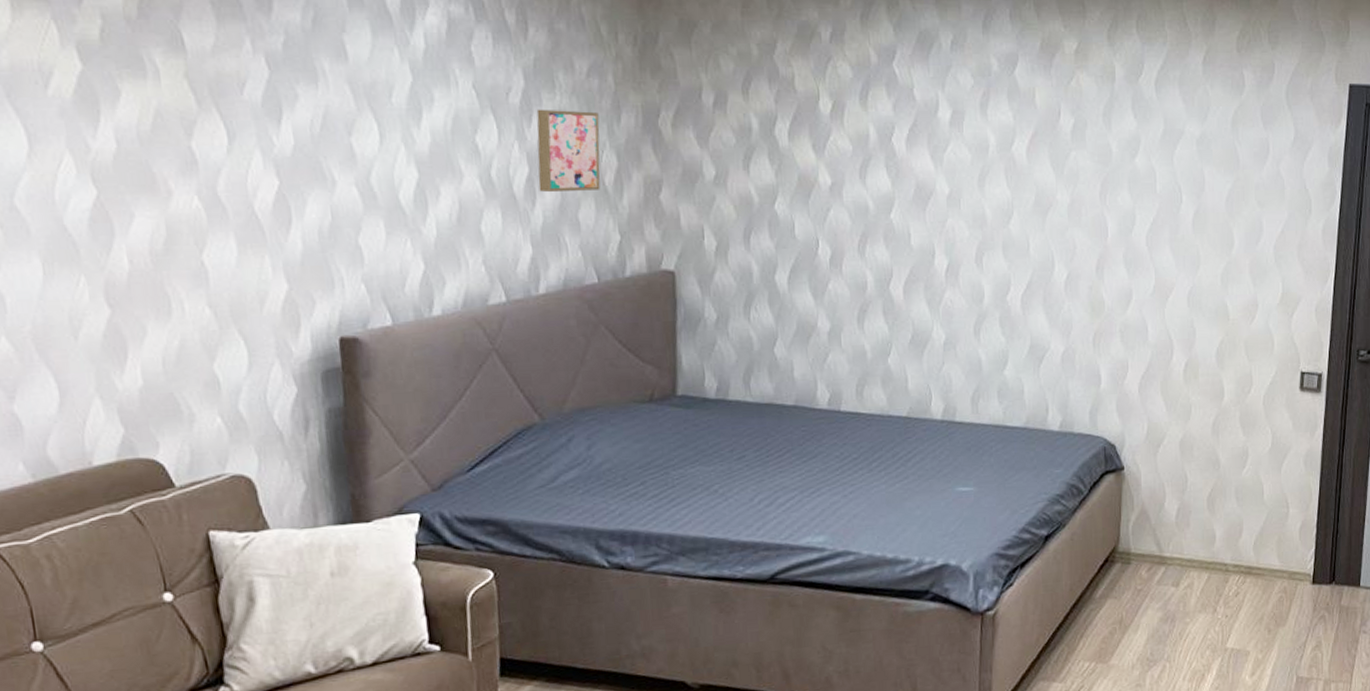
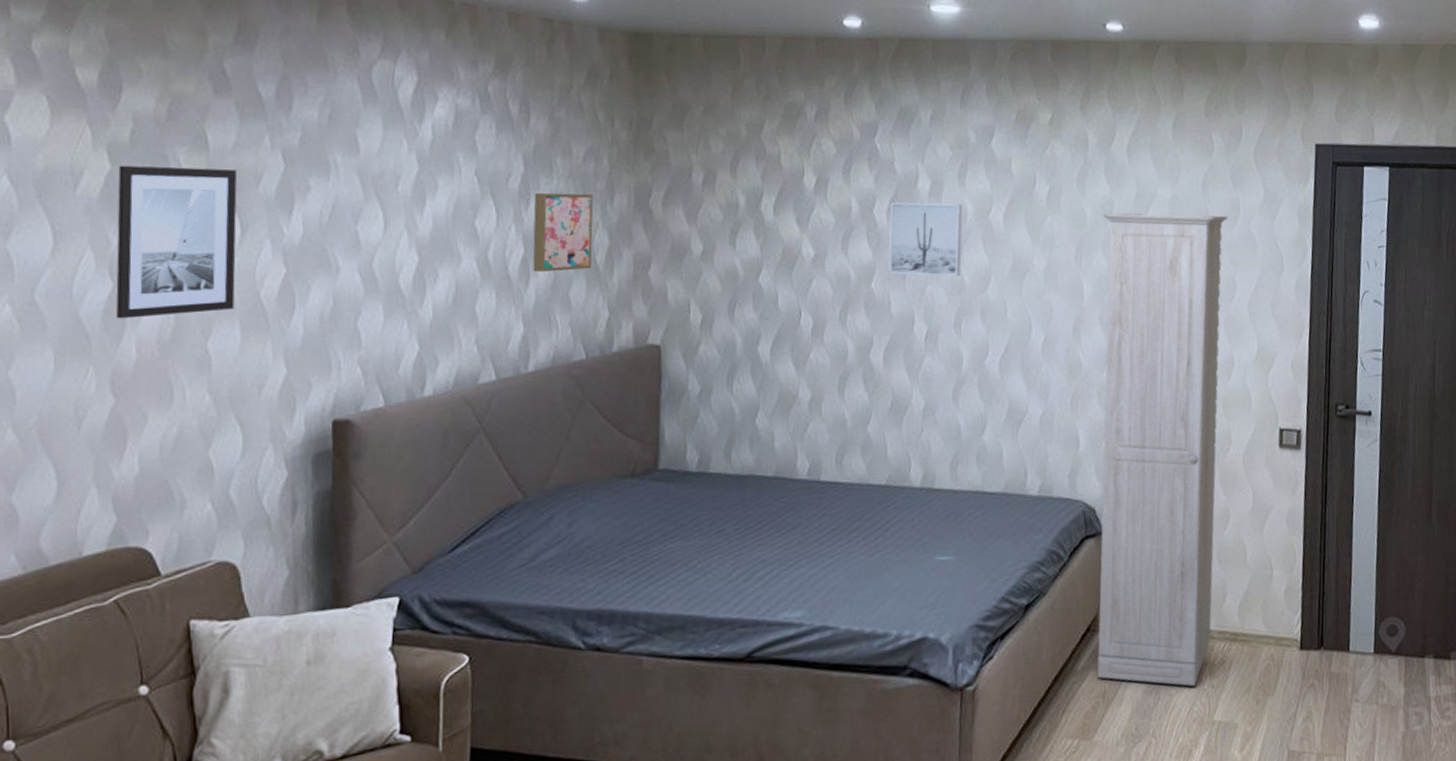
wall art: none [90,65,228,228] -> present [116,165,238,319]
wall art: none [908,130,985,211] -> present [888,202,963,277]
cabinet: none [1114,149,1257,616] -> present [1097,212,1229,687]

